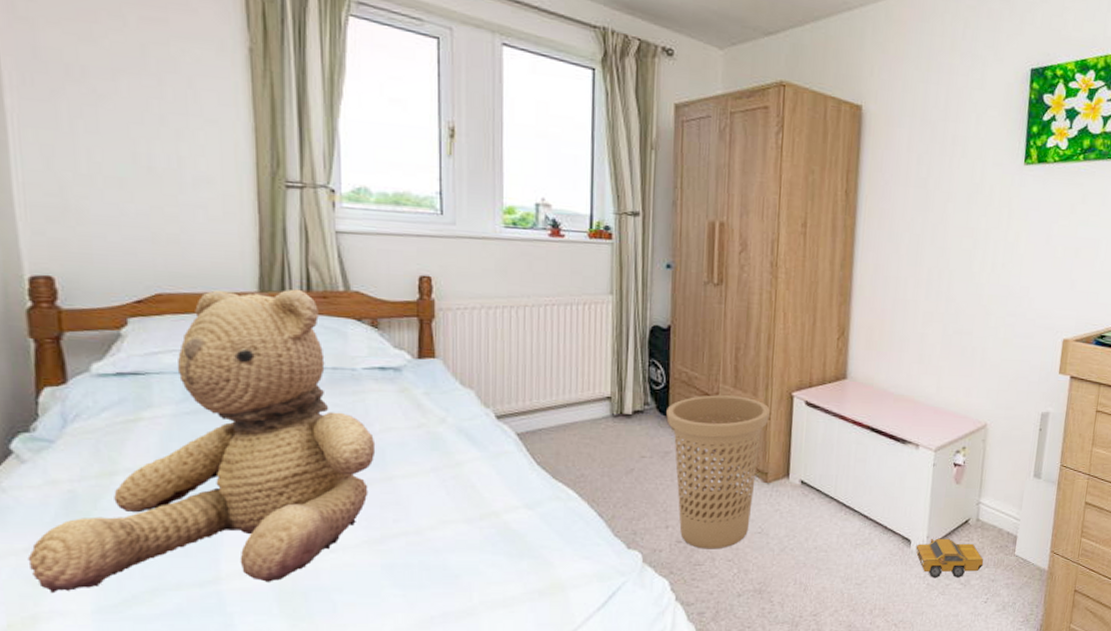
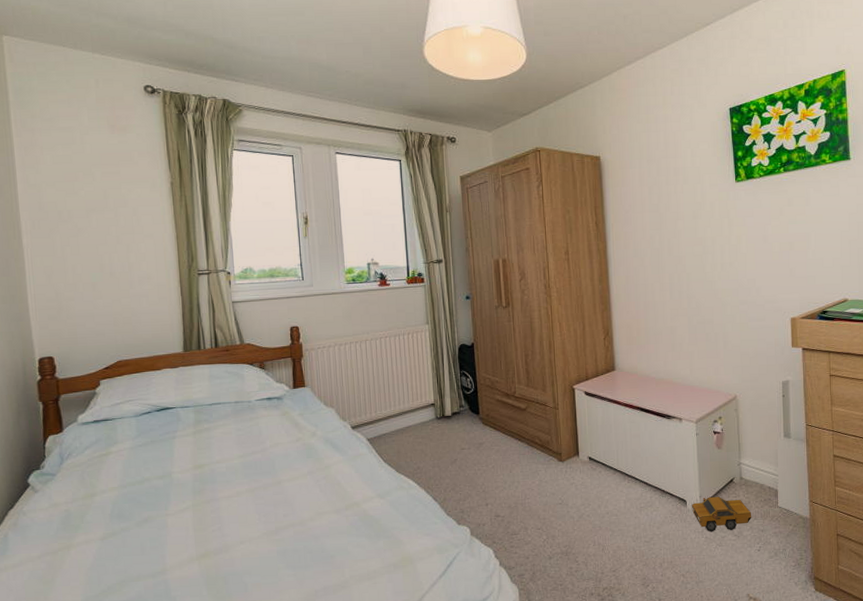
teddy bear: present [27,289,376,594] -> none [40,346,268,589]
laundry basket: present [666,395,770,549] -> none [477,393,558,521]

